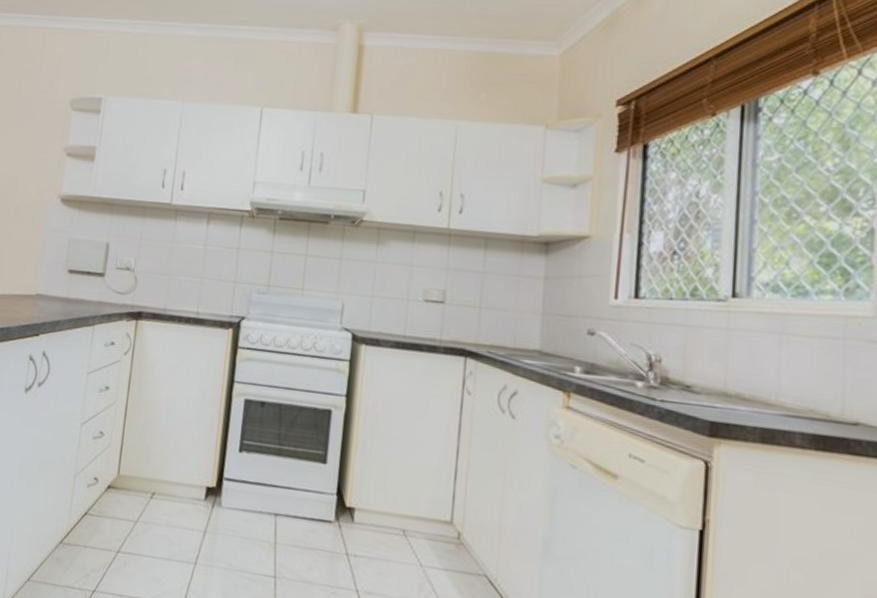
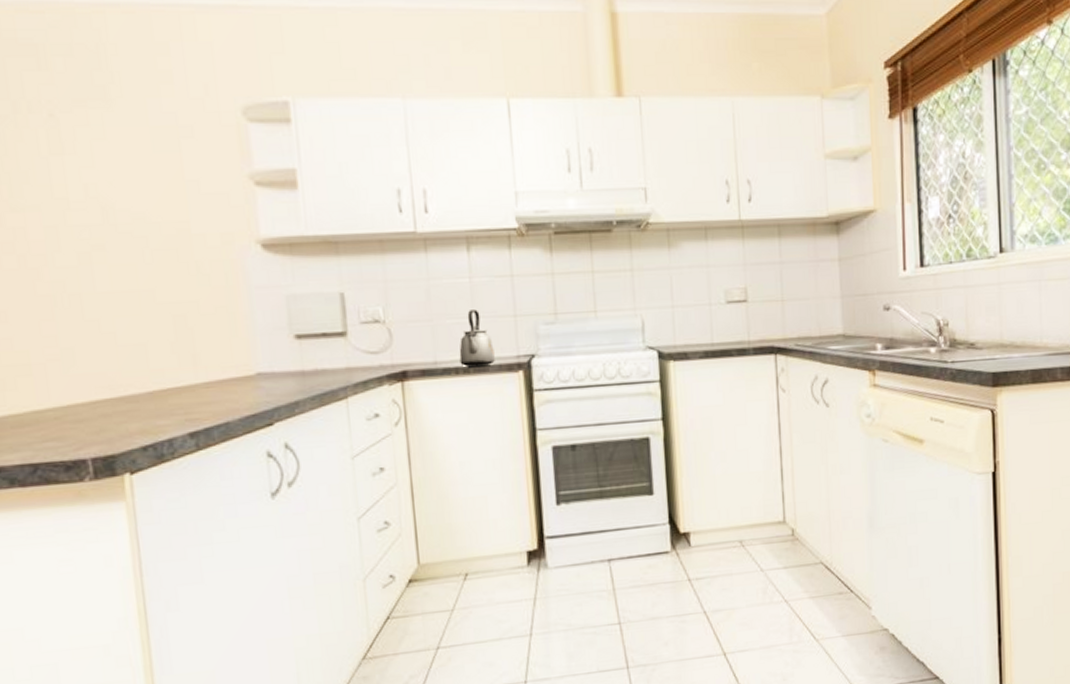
kettle: none [184,271,213,320] -> present [459,309,495,368]

